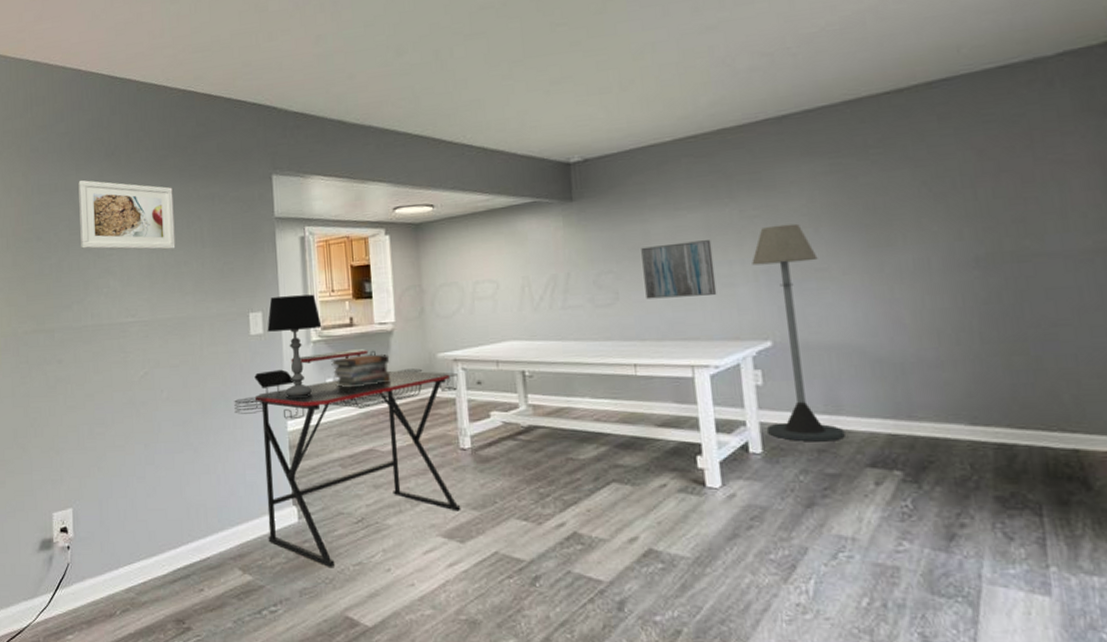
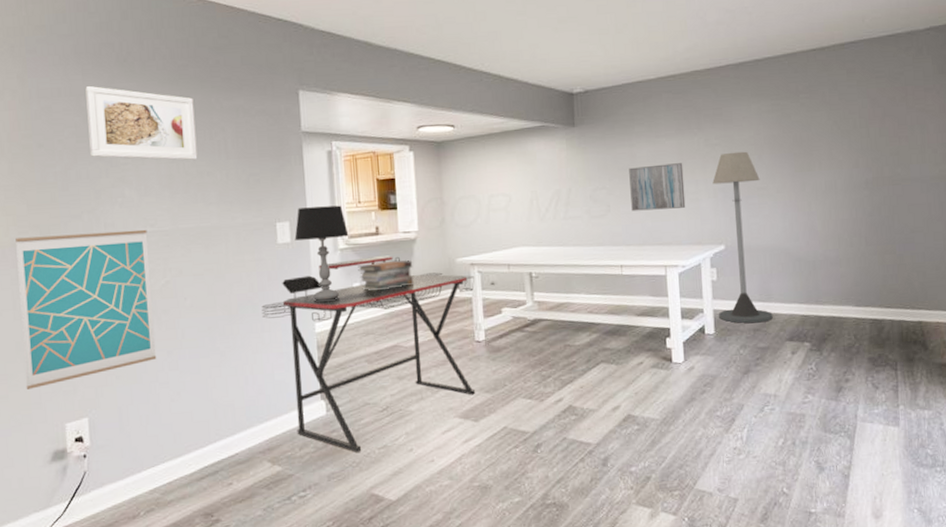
wall art: none [16,319,135,476] -> present [16,229,157,389]

